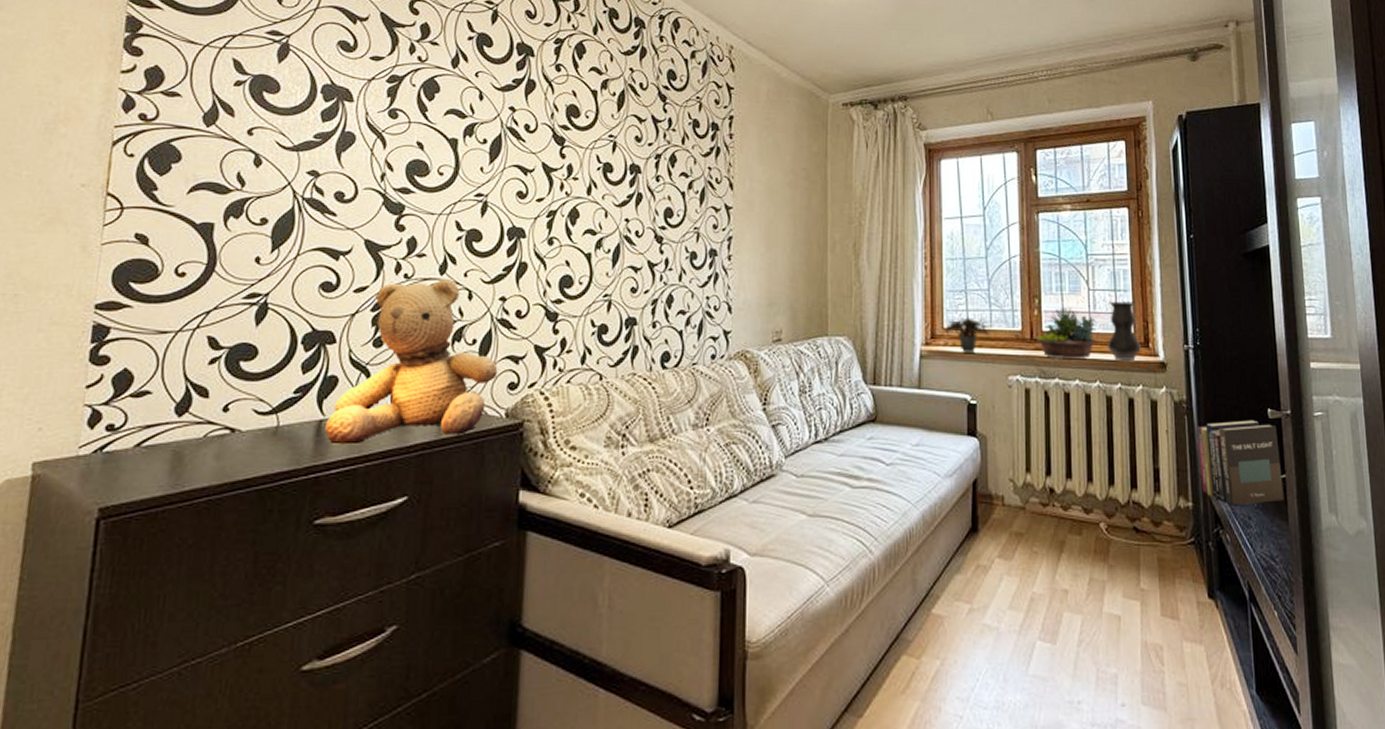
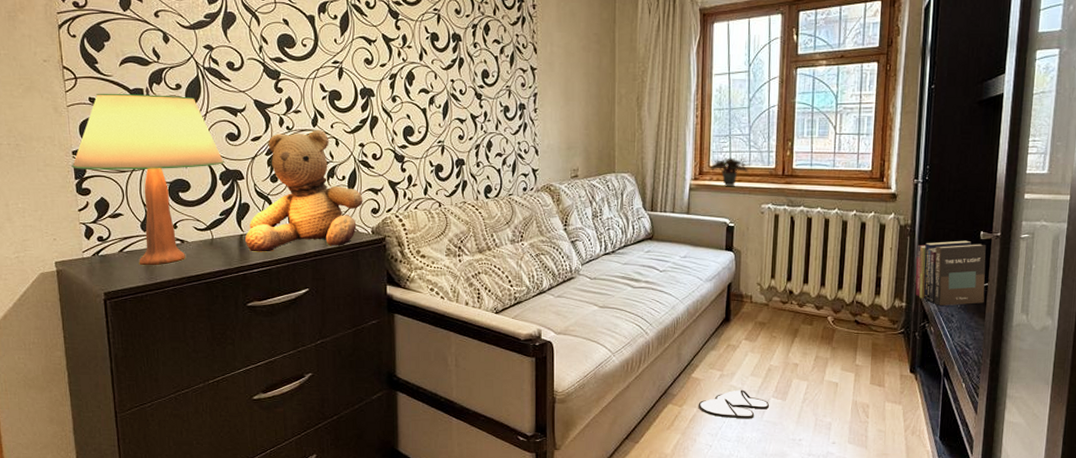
table lamp: none [89,220,312,467] -> present [71,86,224,266]
slippers: none [942,630,1036,674] -> present [698,390,770,419]
succulent planter: present [1037,307,1097,358] -> none [788,149,840,191]
vase: present [1108,301,1141,360] -> none [848,143,877,192]

